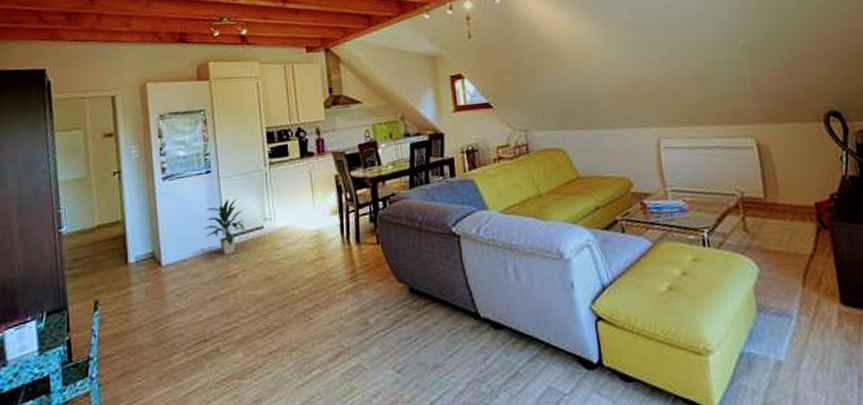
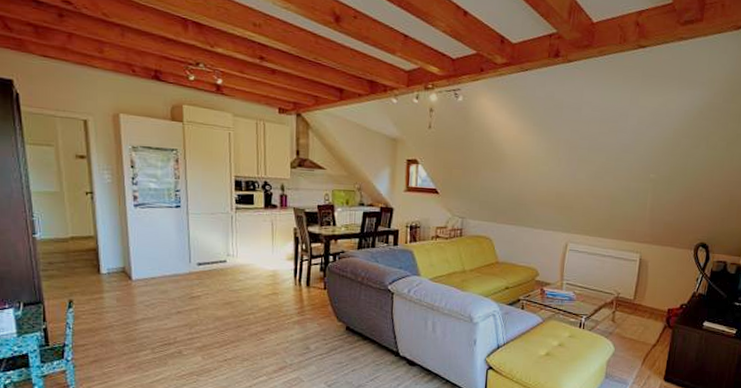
indoor plant: present [203,198,246,256] -> none [171,233,211,280]

